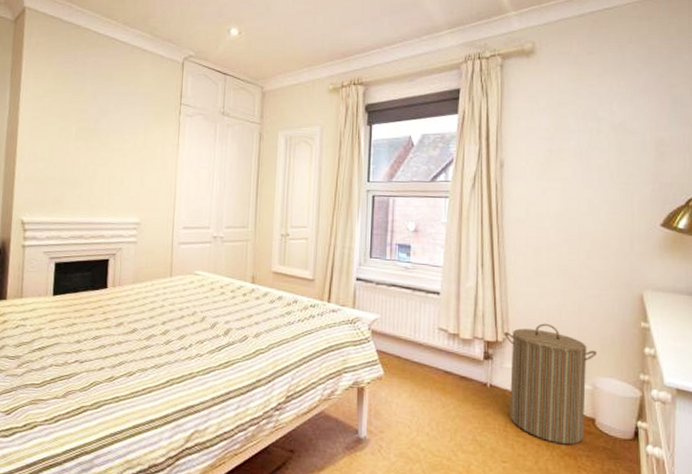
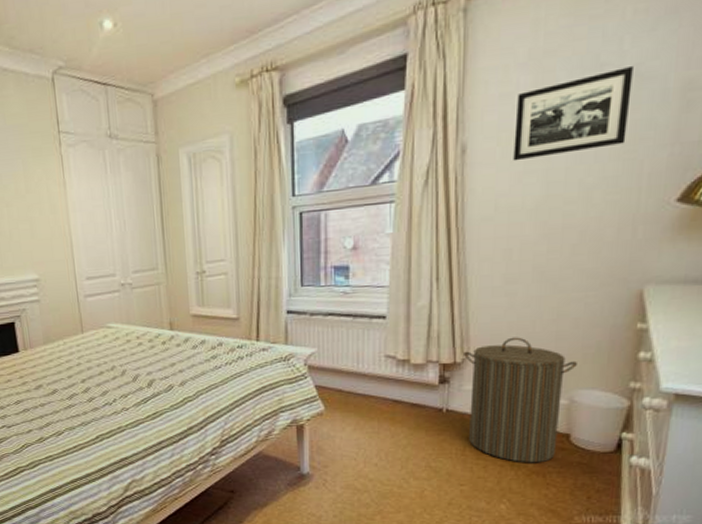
picture frame: none [539,123,621,179] -> present [513,67,633,162]

